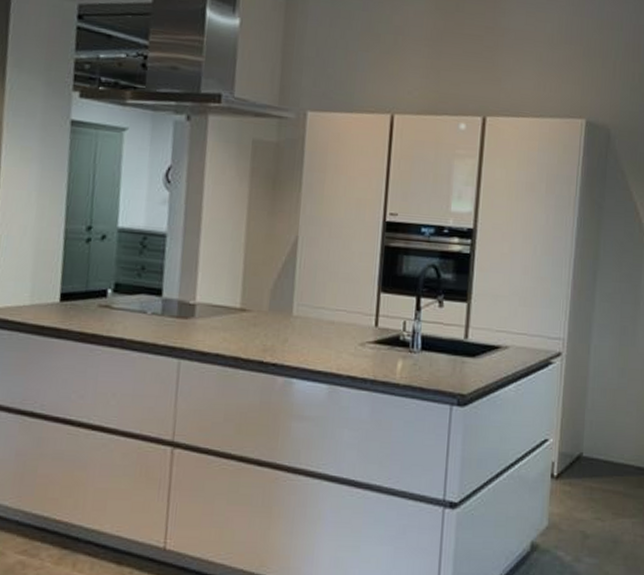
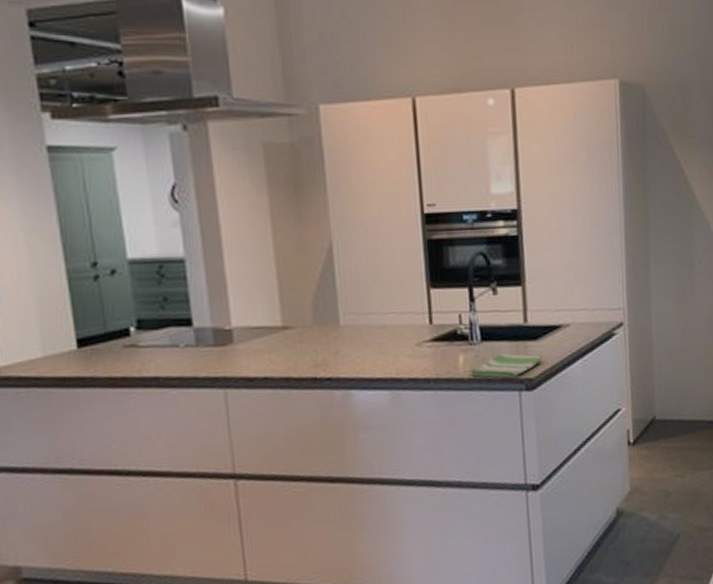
dish towel: none [406,365,479,391] -> present [469,353,543,378]

